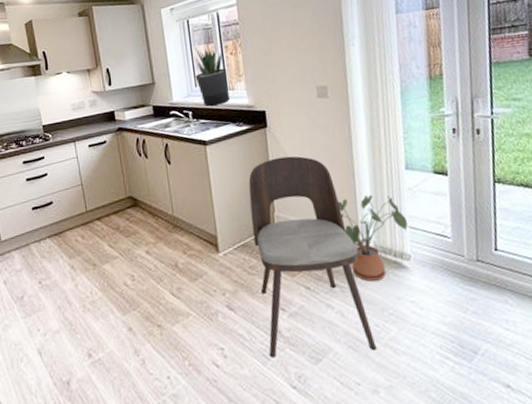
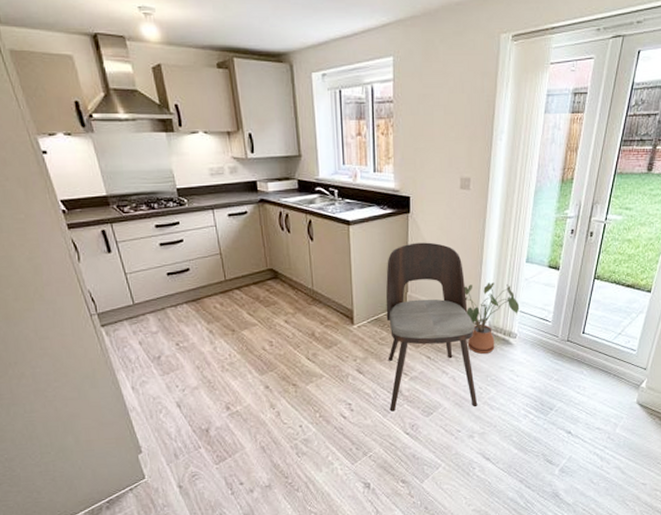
planter: present [194,48,231,106] -> none [344,123,377,186]

